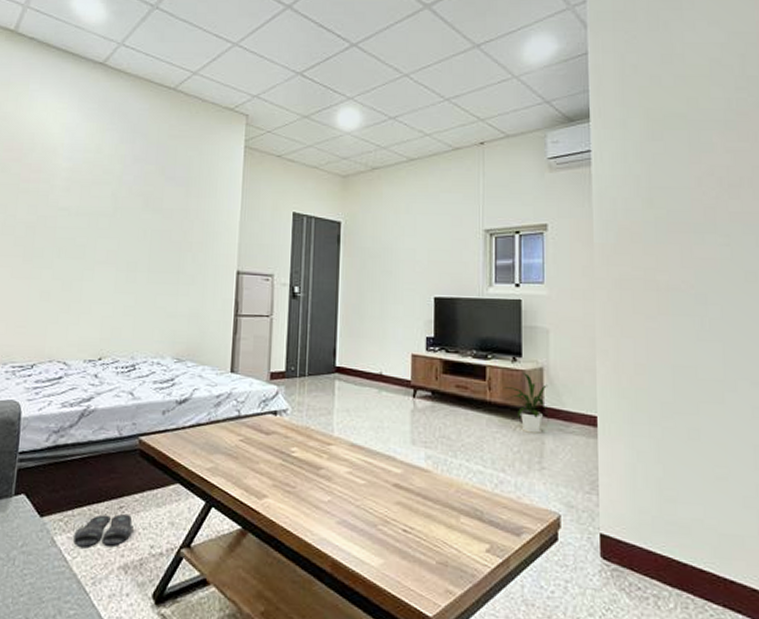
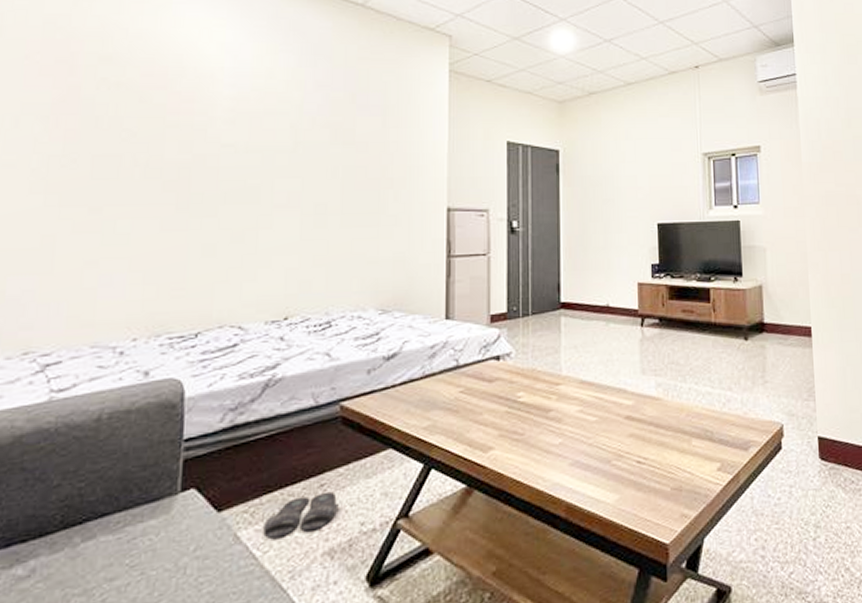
house plant: present [503,373,549,435] -> none [726,292,769,351]

